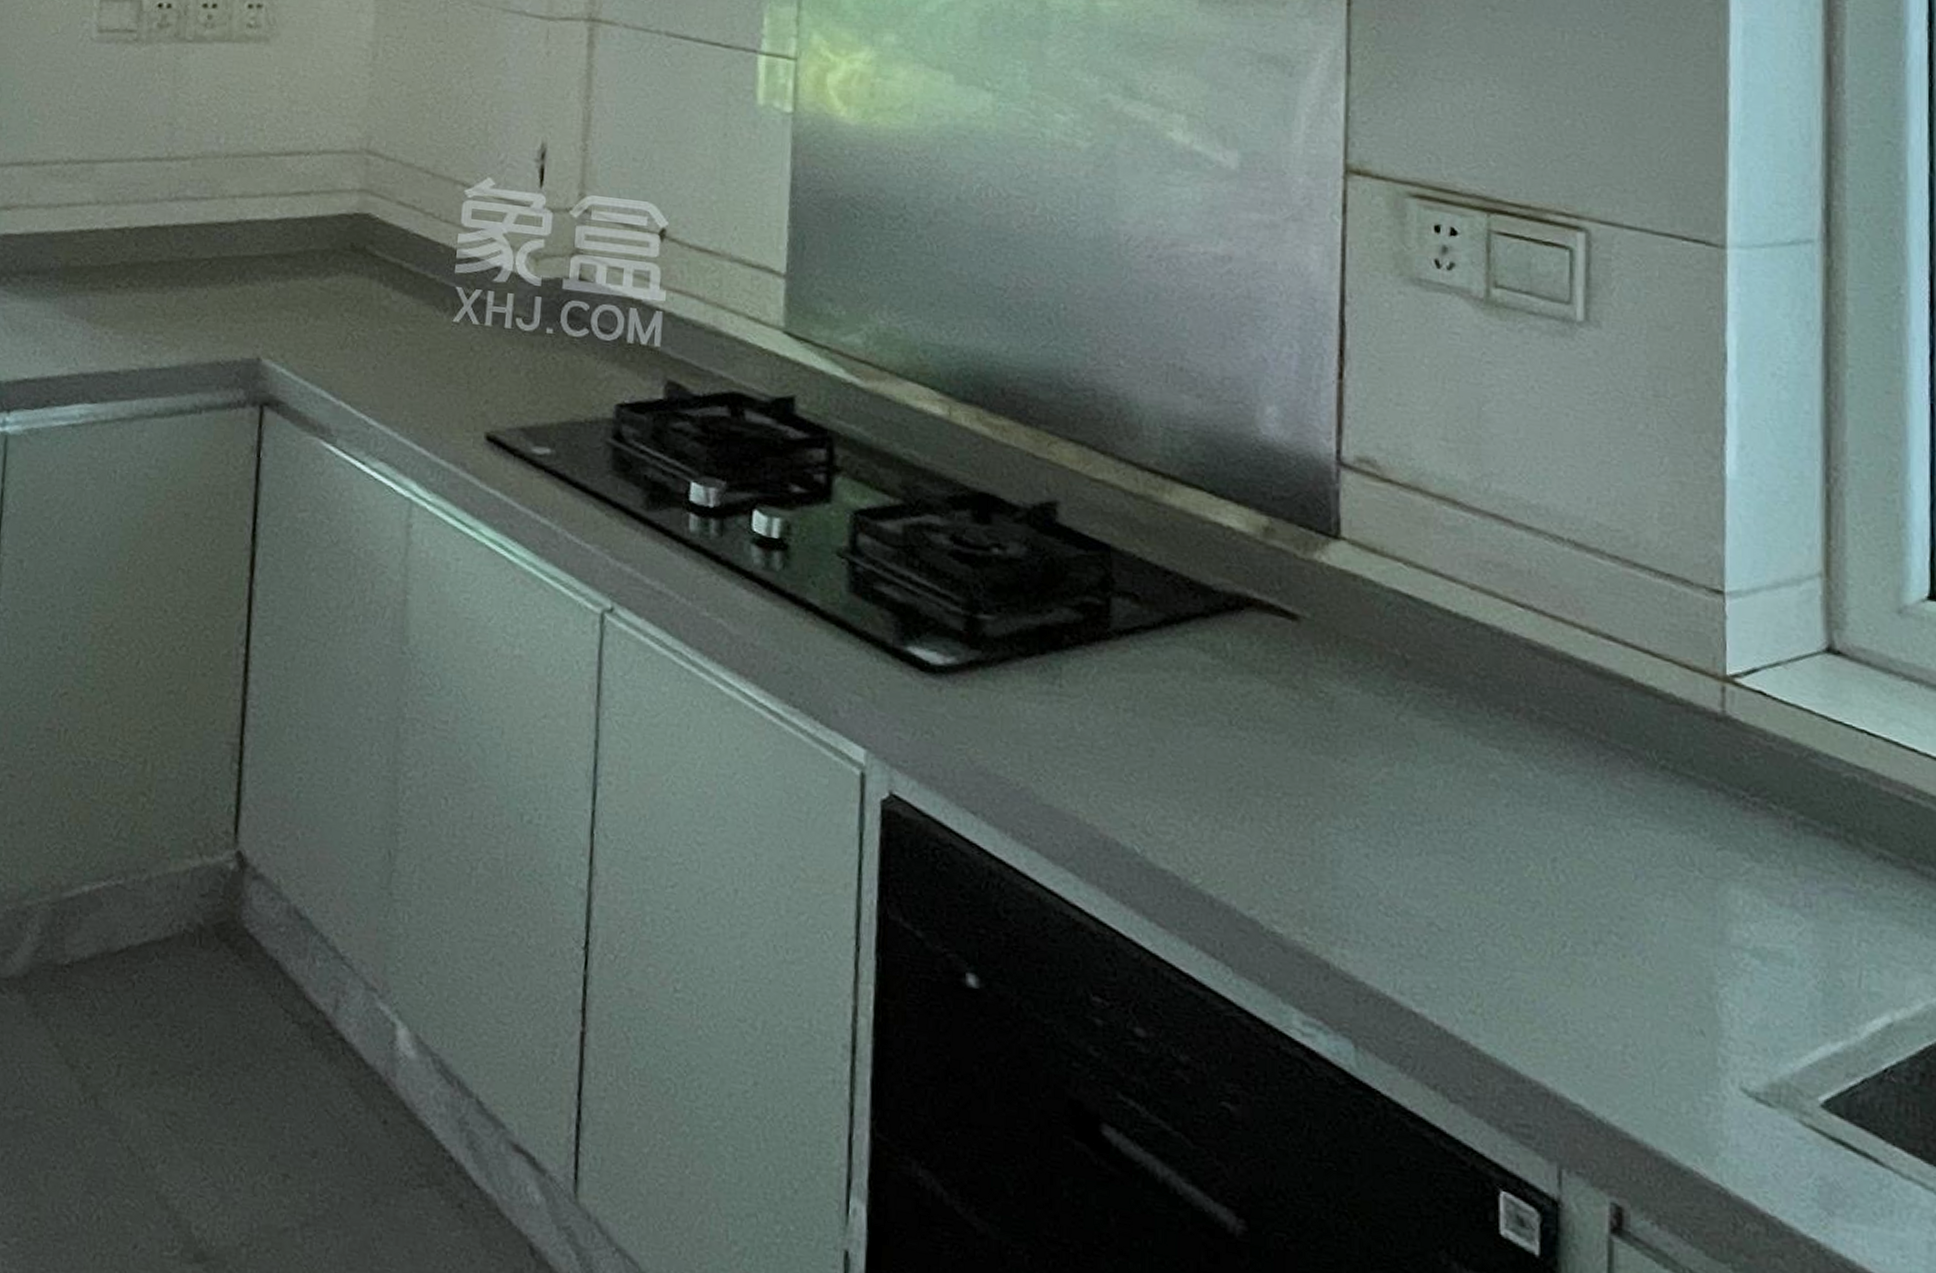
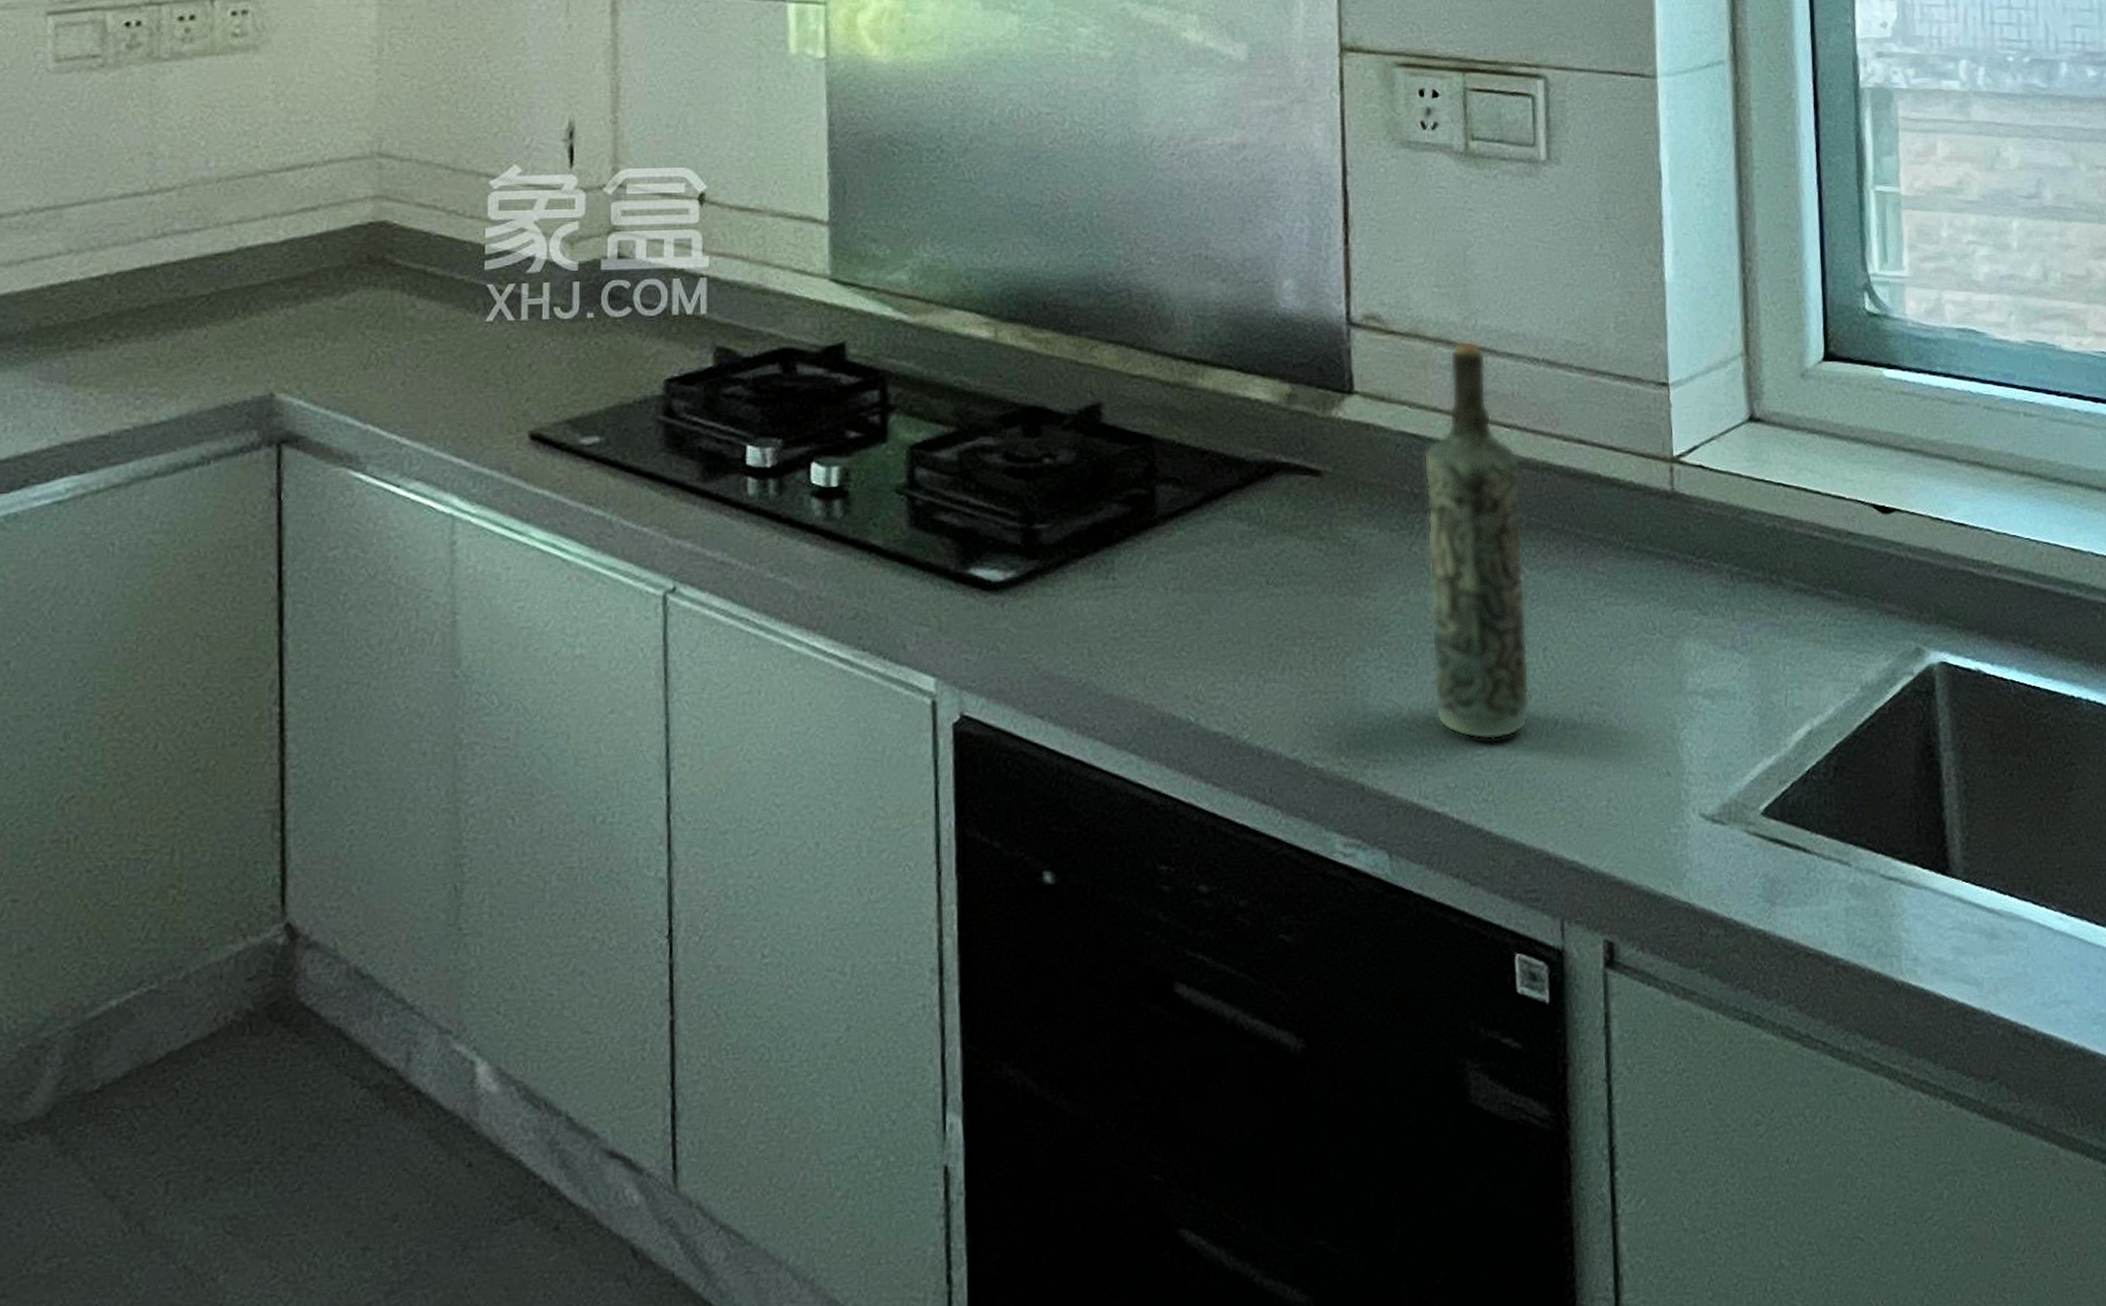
bottle: none [1417,503,1535,949] -> present [1423,340,1530,741]

